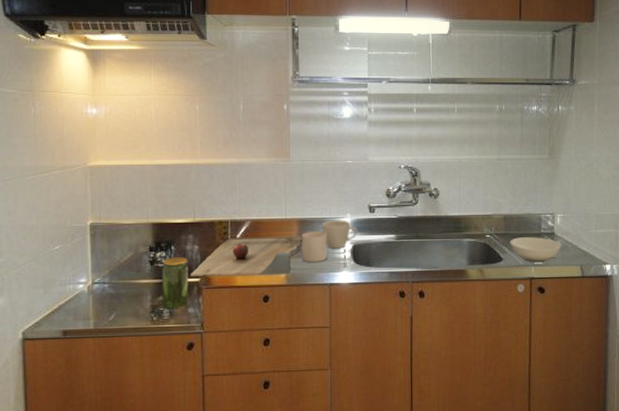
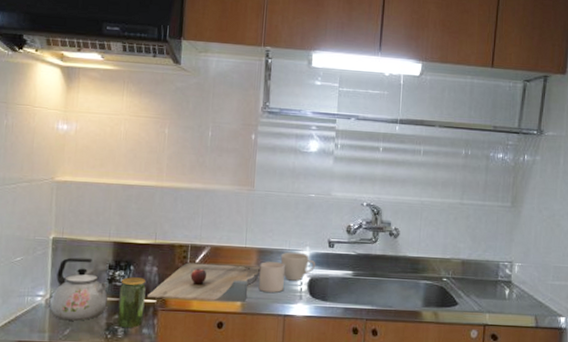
kettle: none [93,241,151,306] -> present [50,257,108,321]
bowl: present [510,237,562,263] -> none [466,283,518,310]

